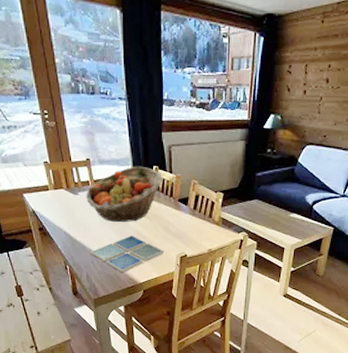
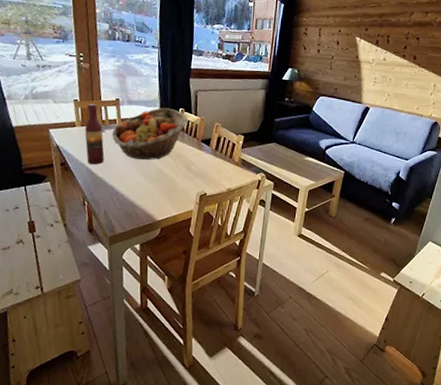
wine bottle: none [58,164,81,228] -> present [85,103,105,164]
drink coaster: present [90,235,164,274] -> none [111,173,184,211]

